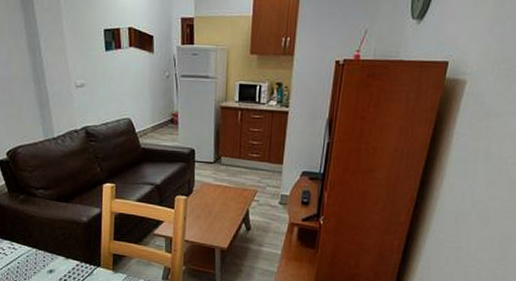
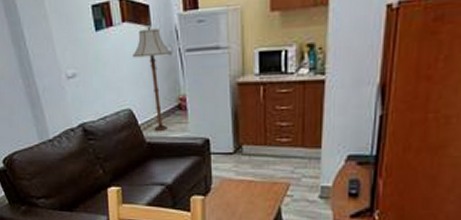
floor lamp: none [136,53,169,139] -> present [132,27,171,131]

